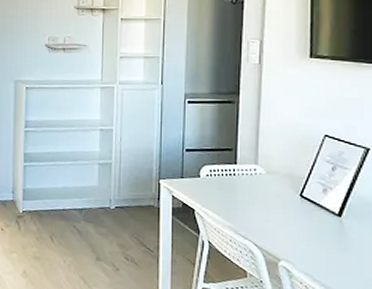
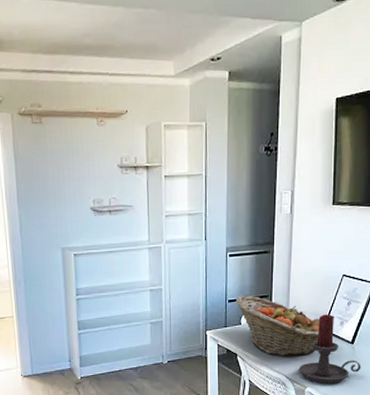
fruit basket: none [193,145,296,222] -> present [235,295,320,356]
candle holder: none [270,177,353,261] -> present [299,314,361,383]

